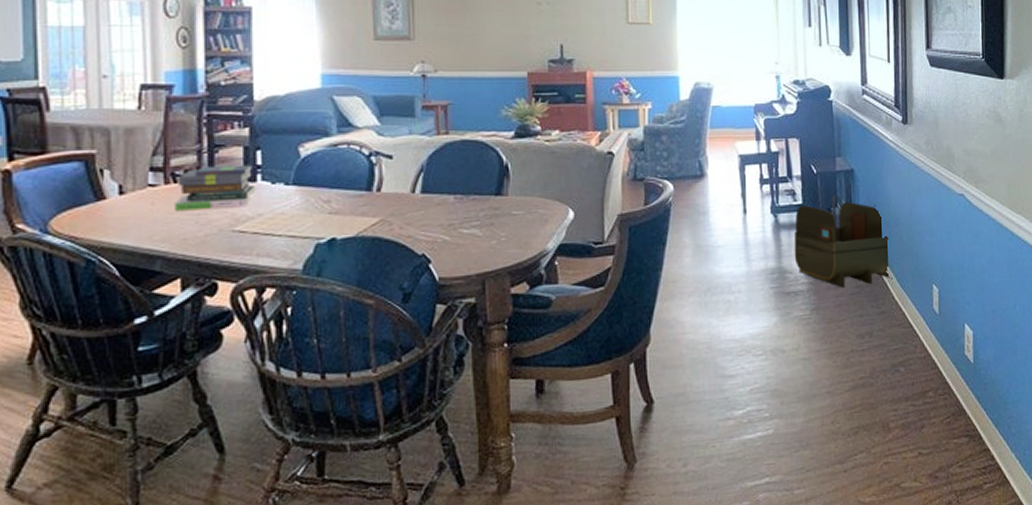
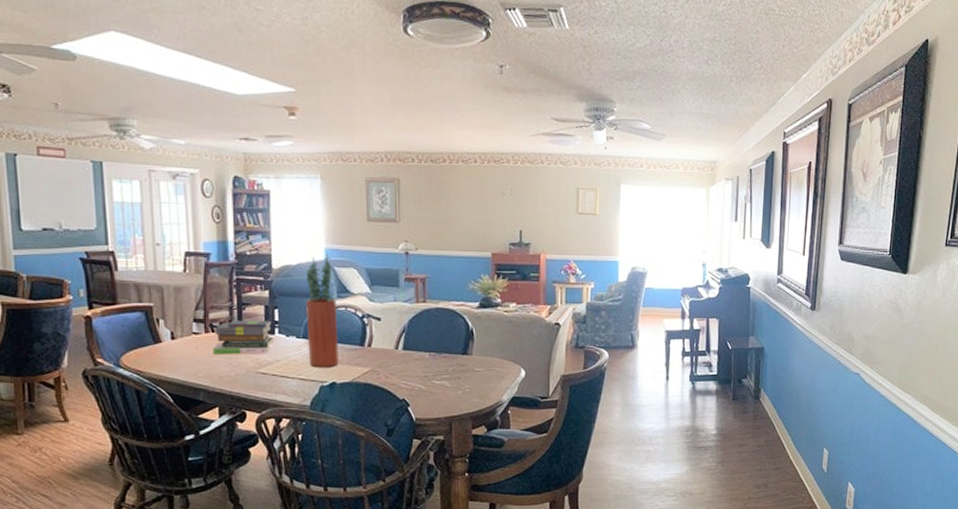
vase: none [297,80,339,220] -> present [306,253,339,367]
magazine rack: present [793,195,893,287] -> none [706,369,789,445]

